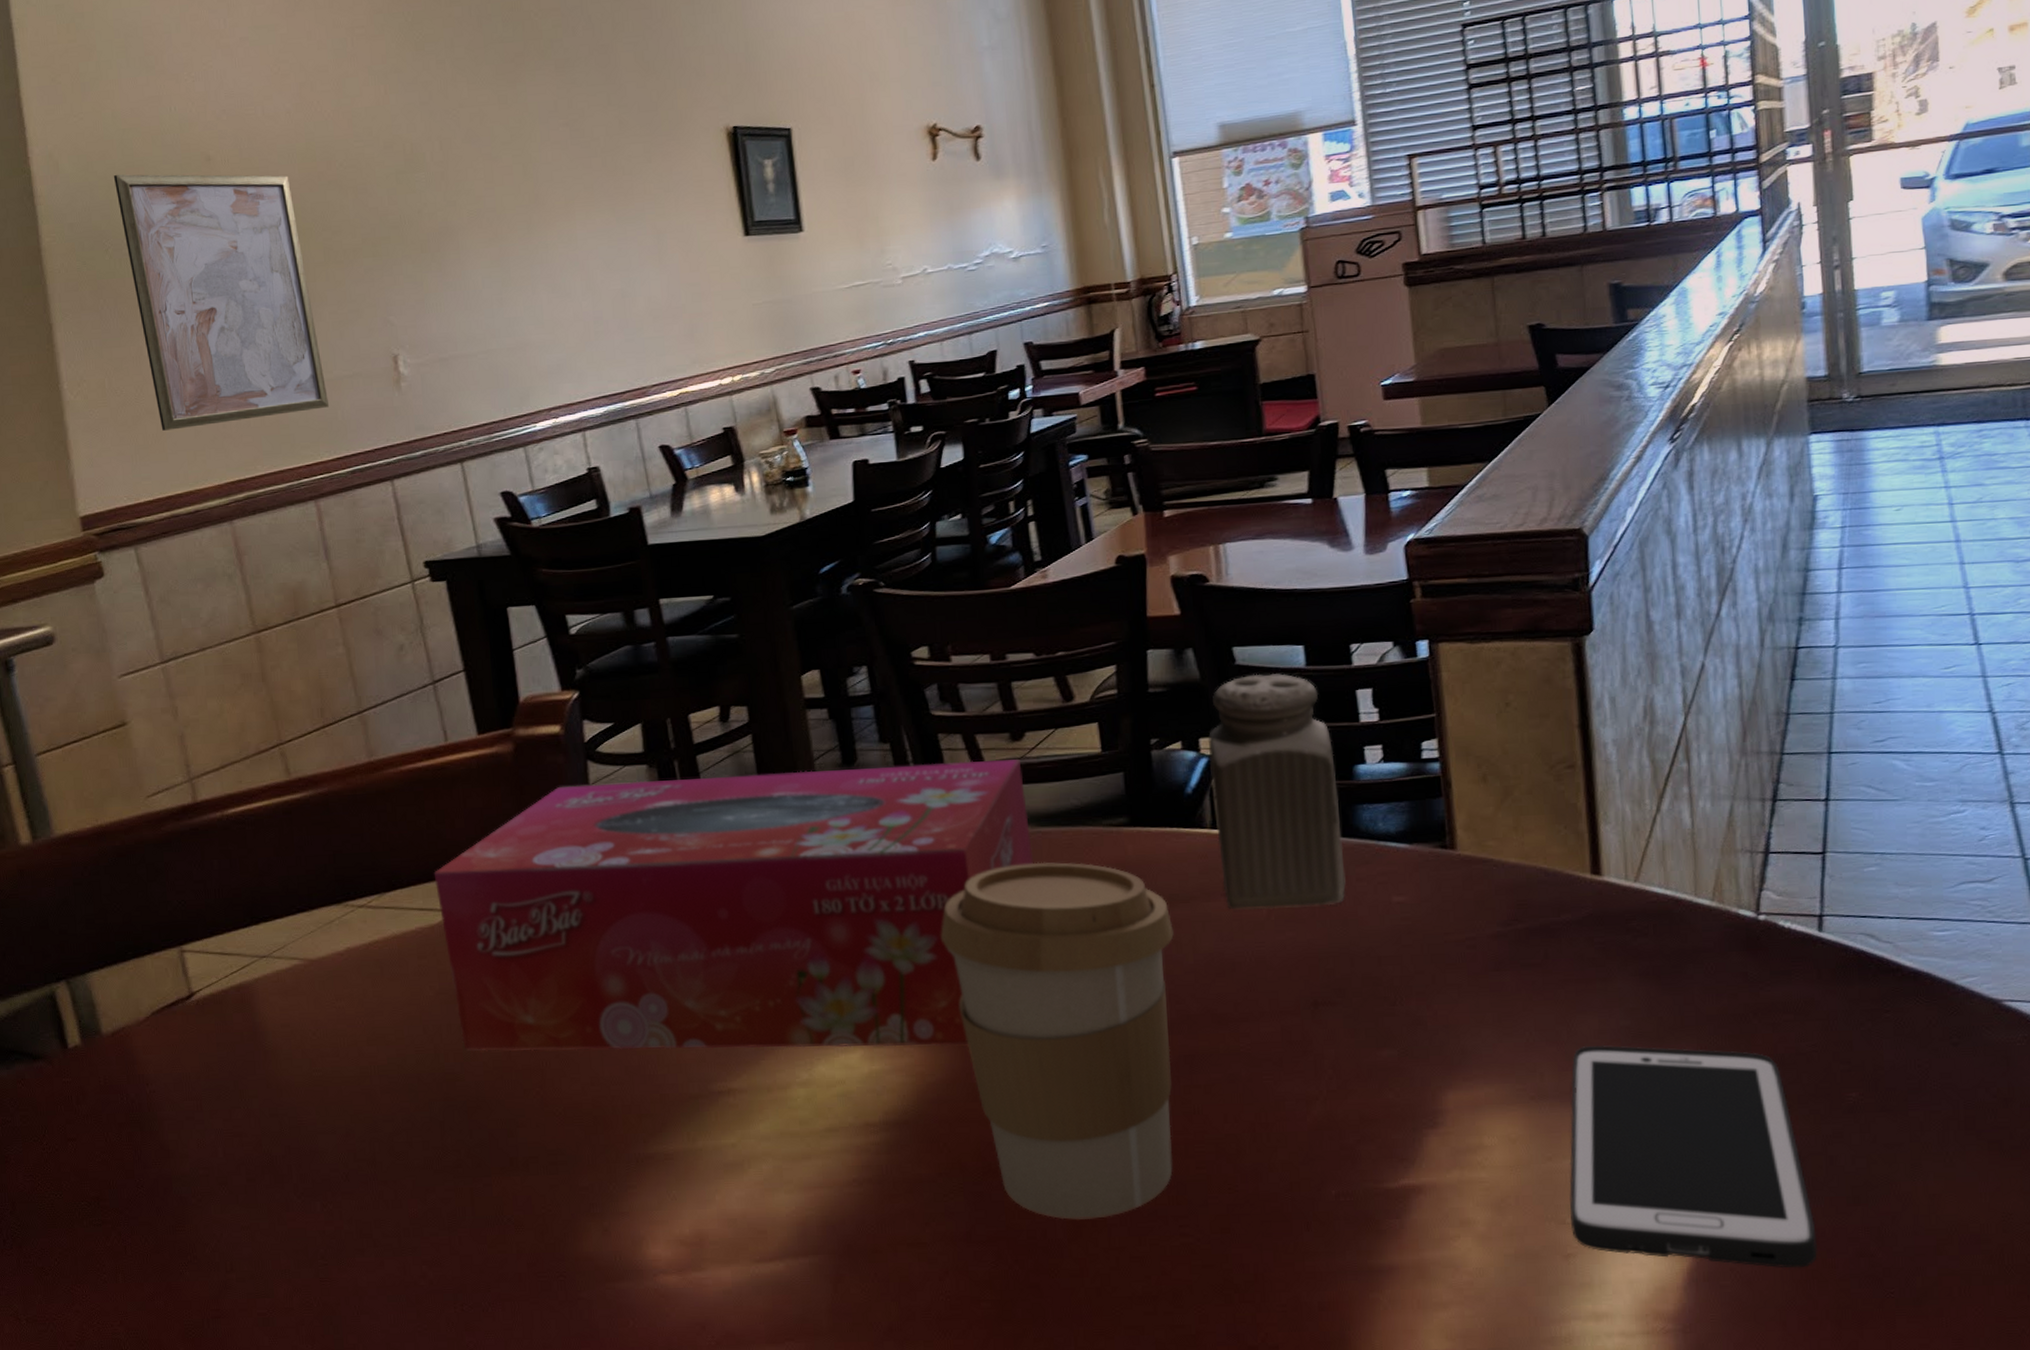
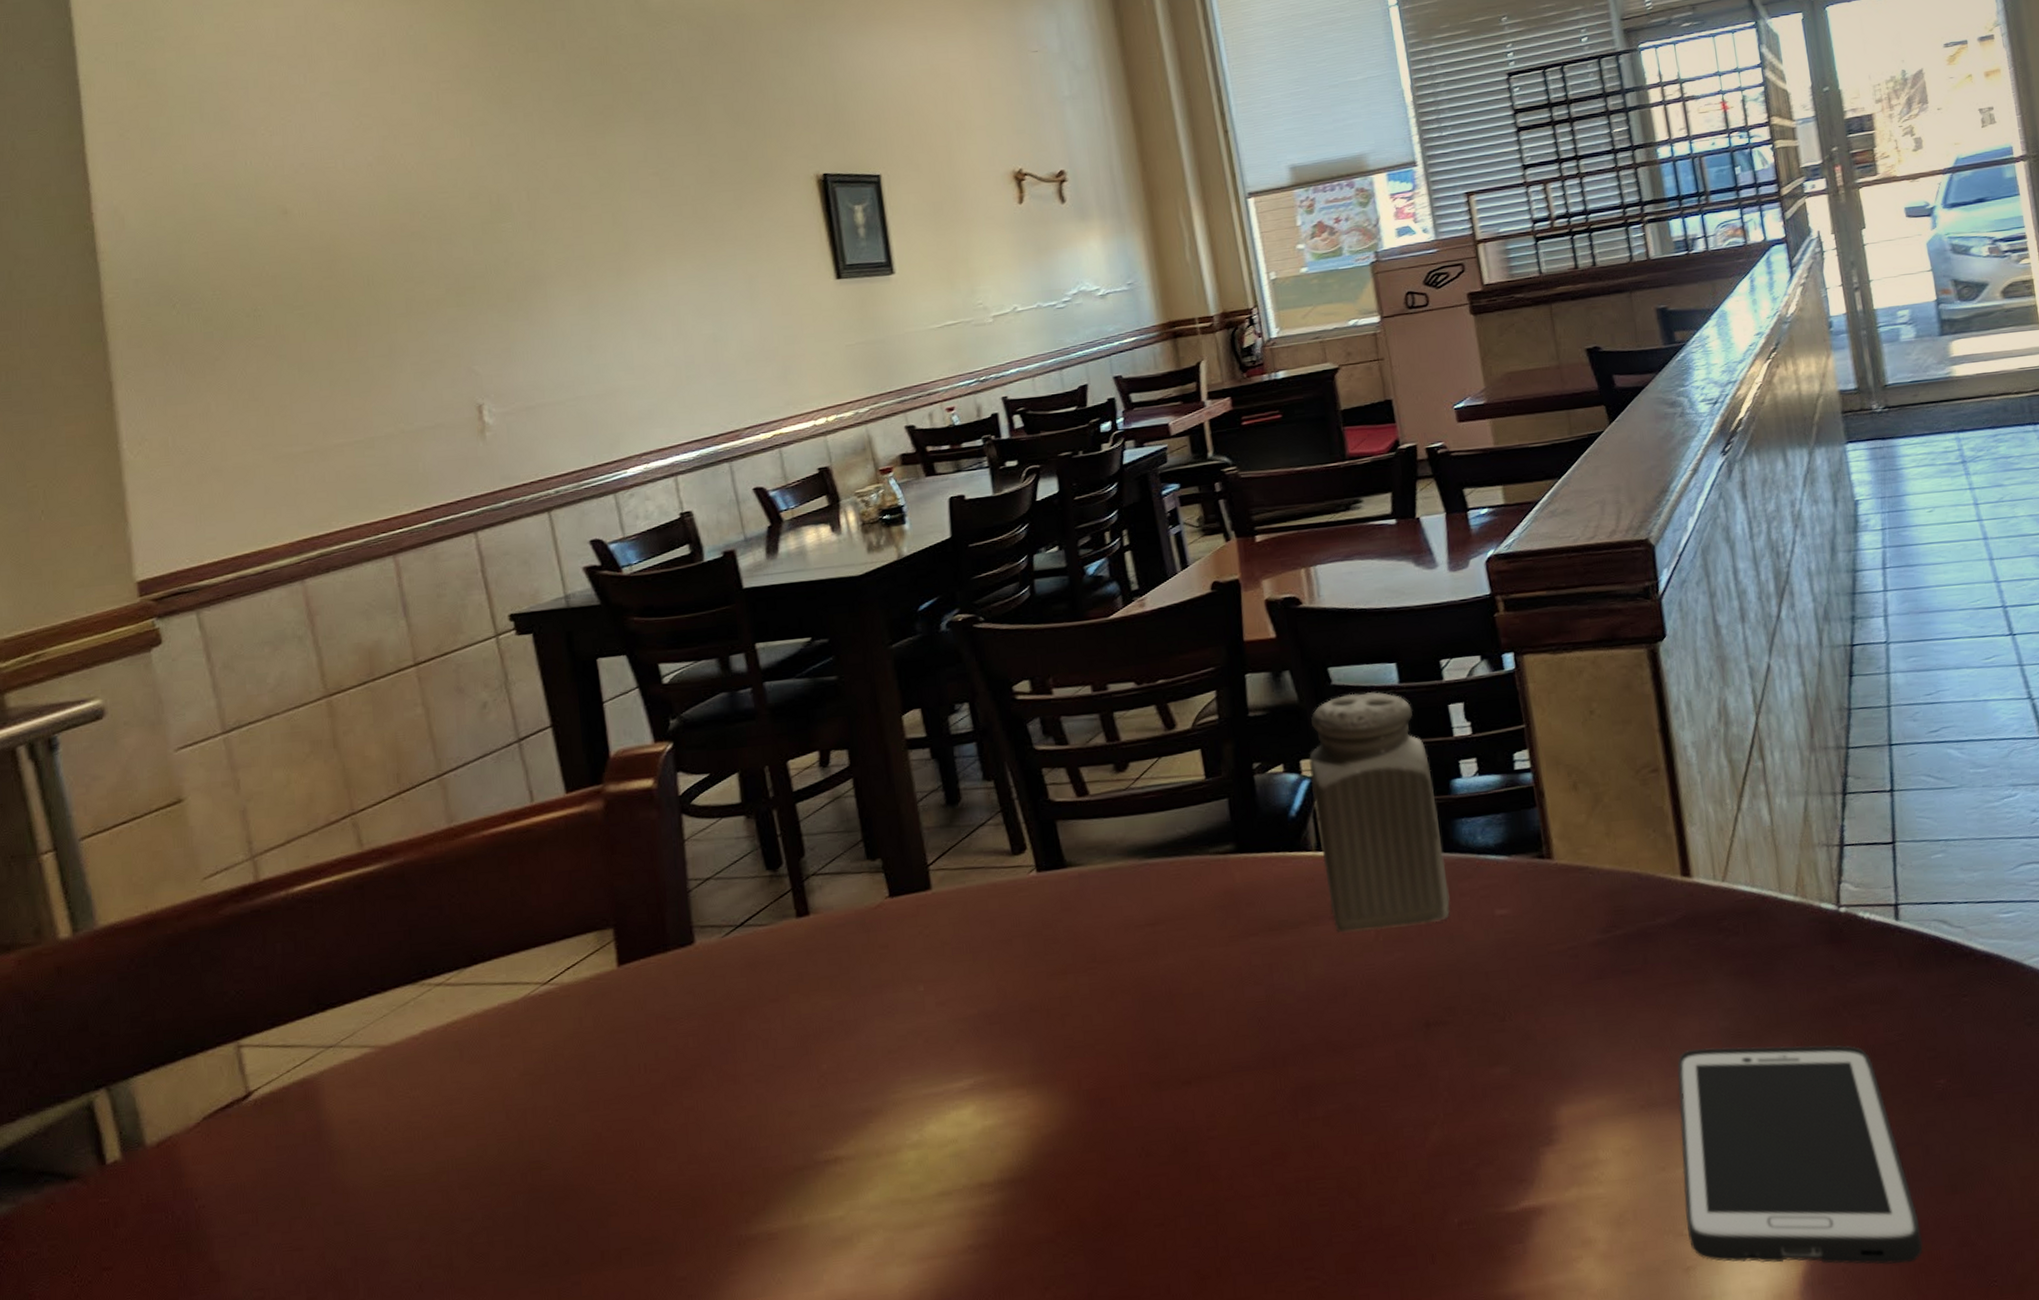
wall art: present [113,174,330,431] -> none [183,227,410,489]
tissue box: present [433,759,1033,1051] -> none [518,790,1142,1136]
coffee cup: present [941,862,1174,1220] -> none [1051,893,1295,1272]

